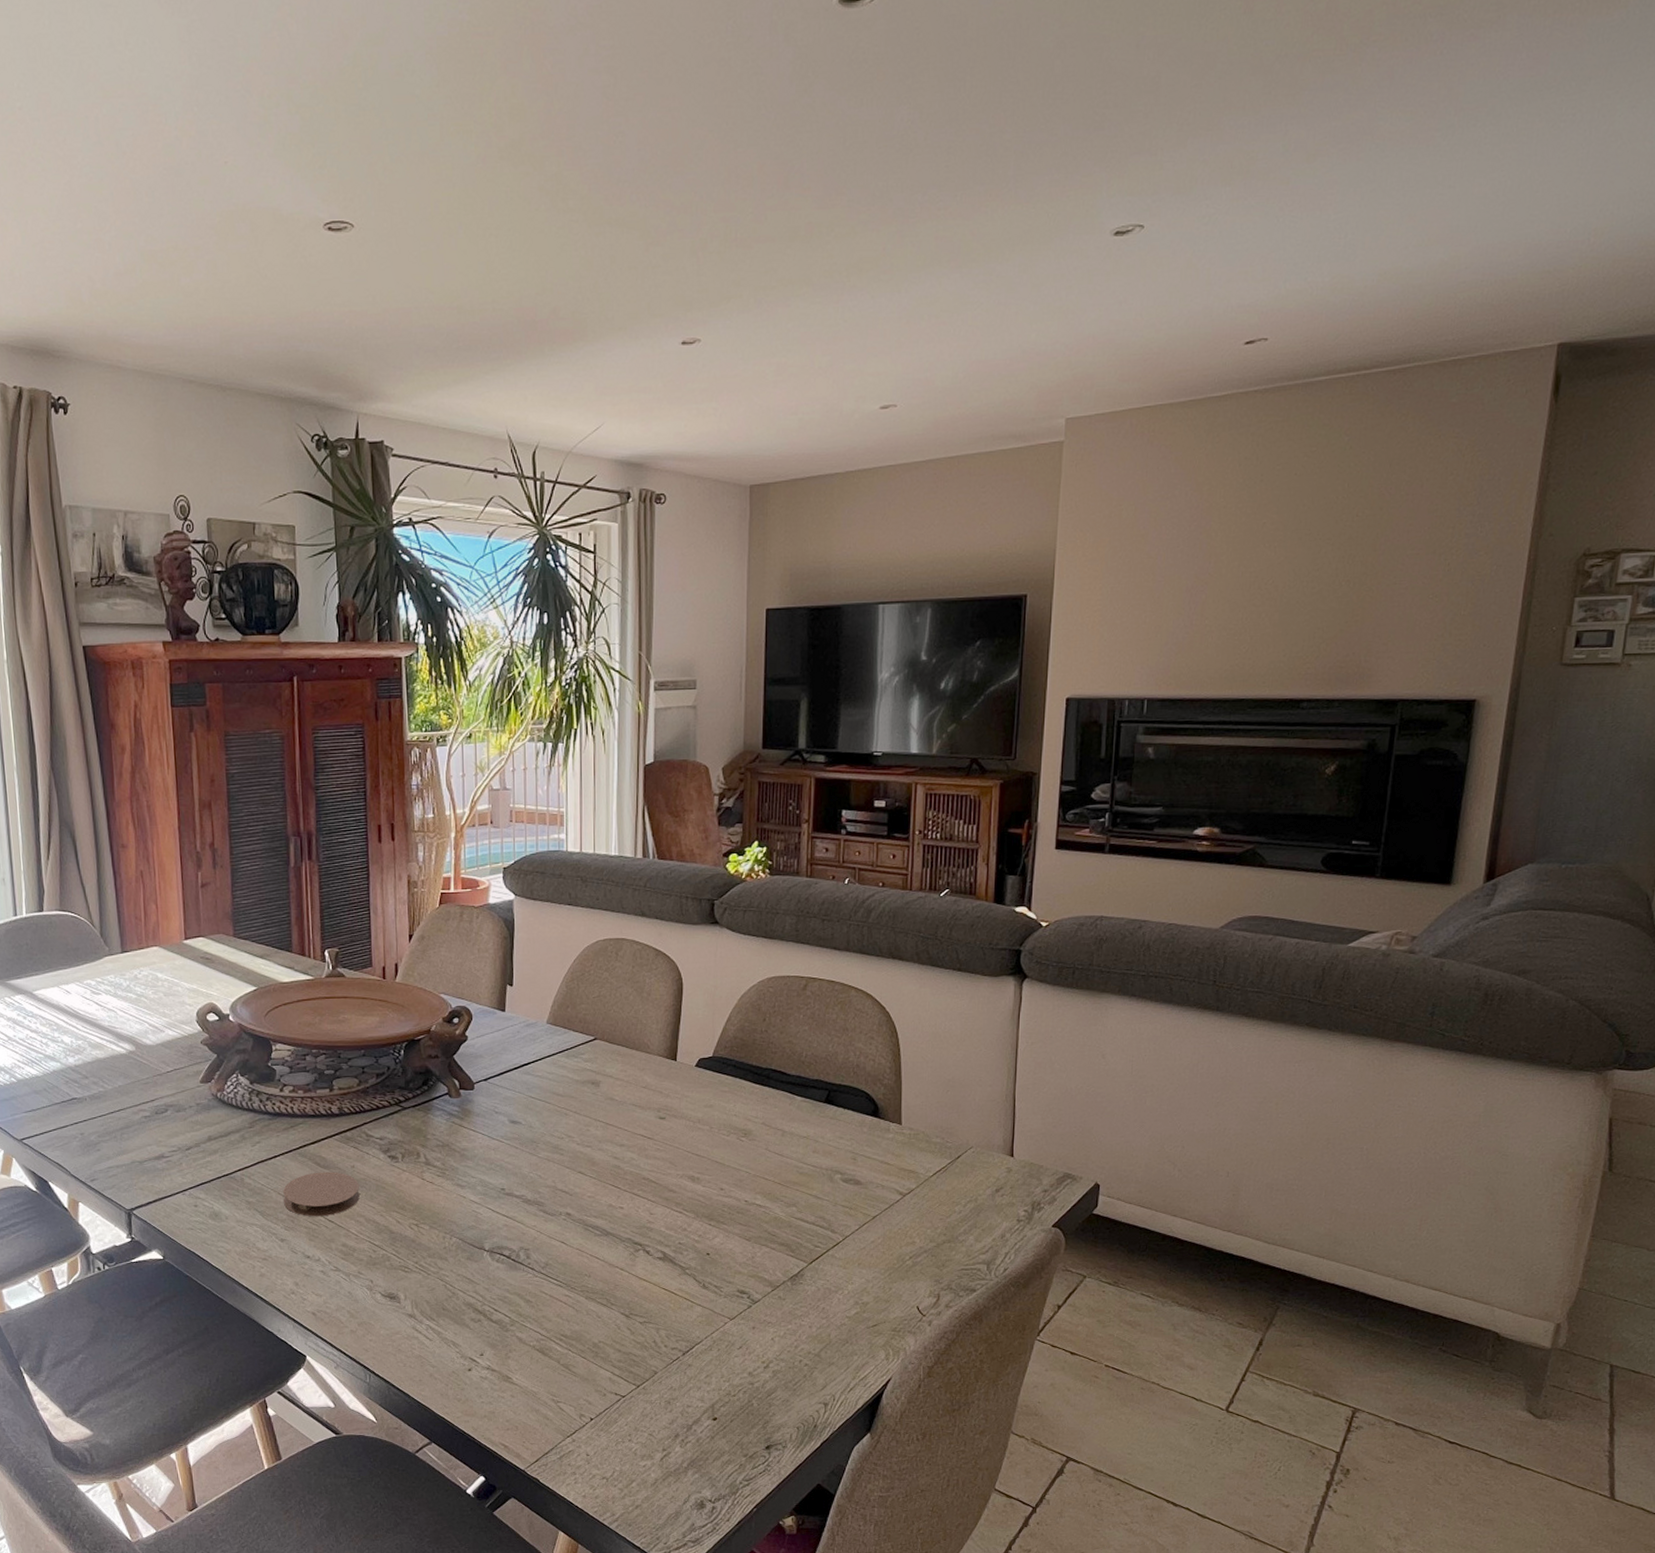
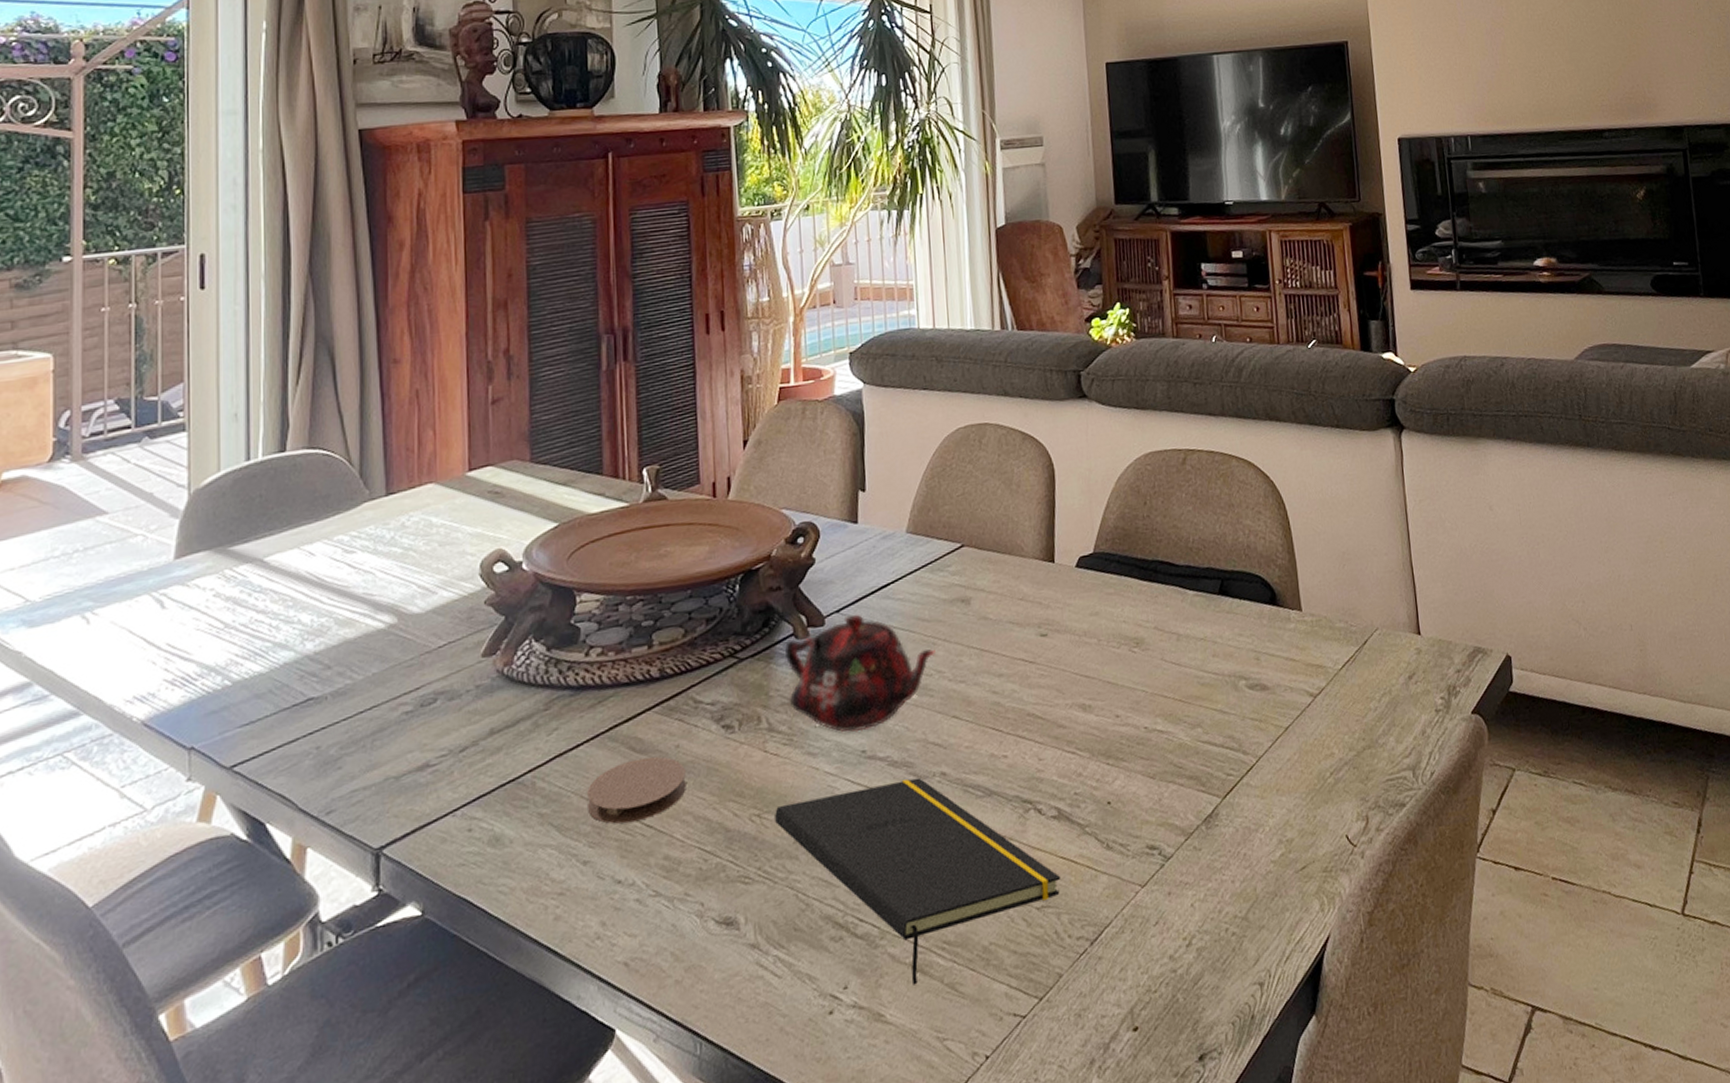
notepad: none [429,1214,662,1361] -> present [775,777,1061,985]
teapot: none [440,1084,567,1174] -> present [784,614,935,733]

